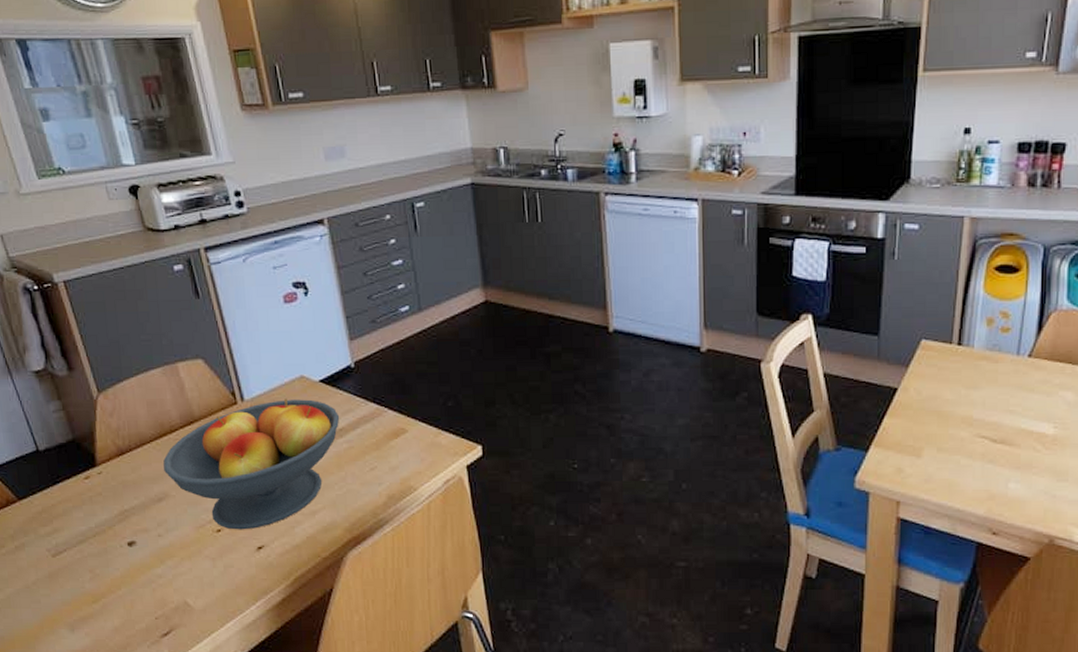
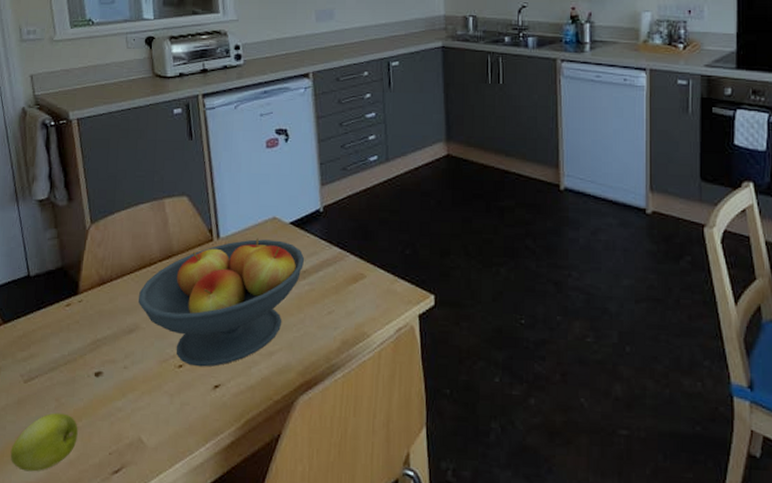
apple: none [49,583,119,641] -> present [10,412,78,472]

